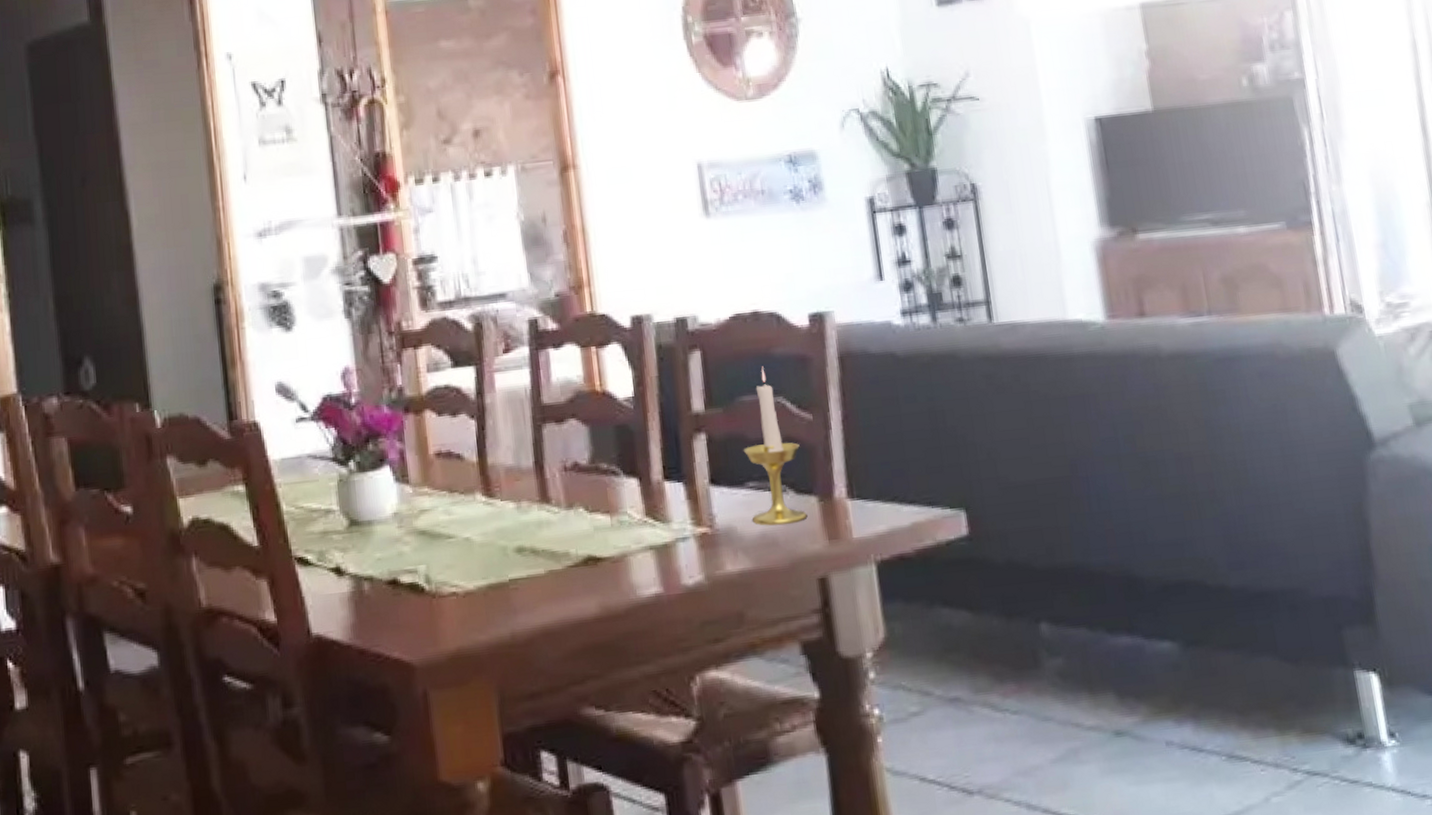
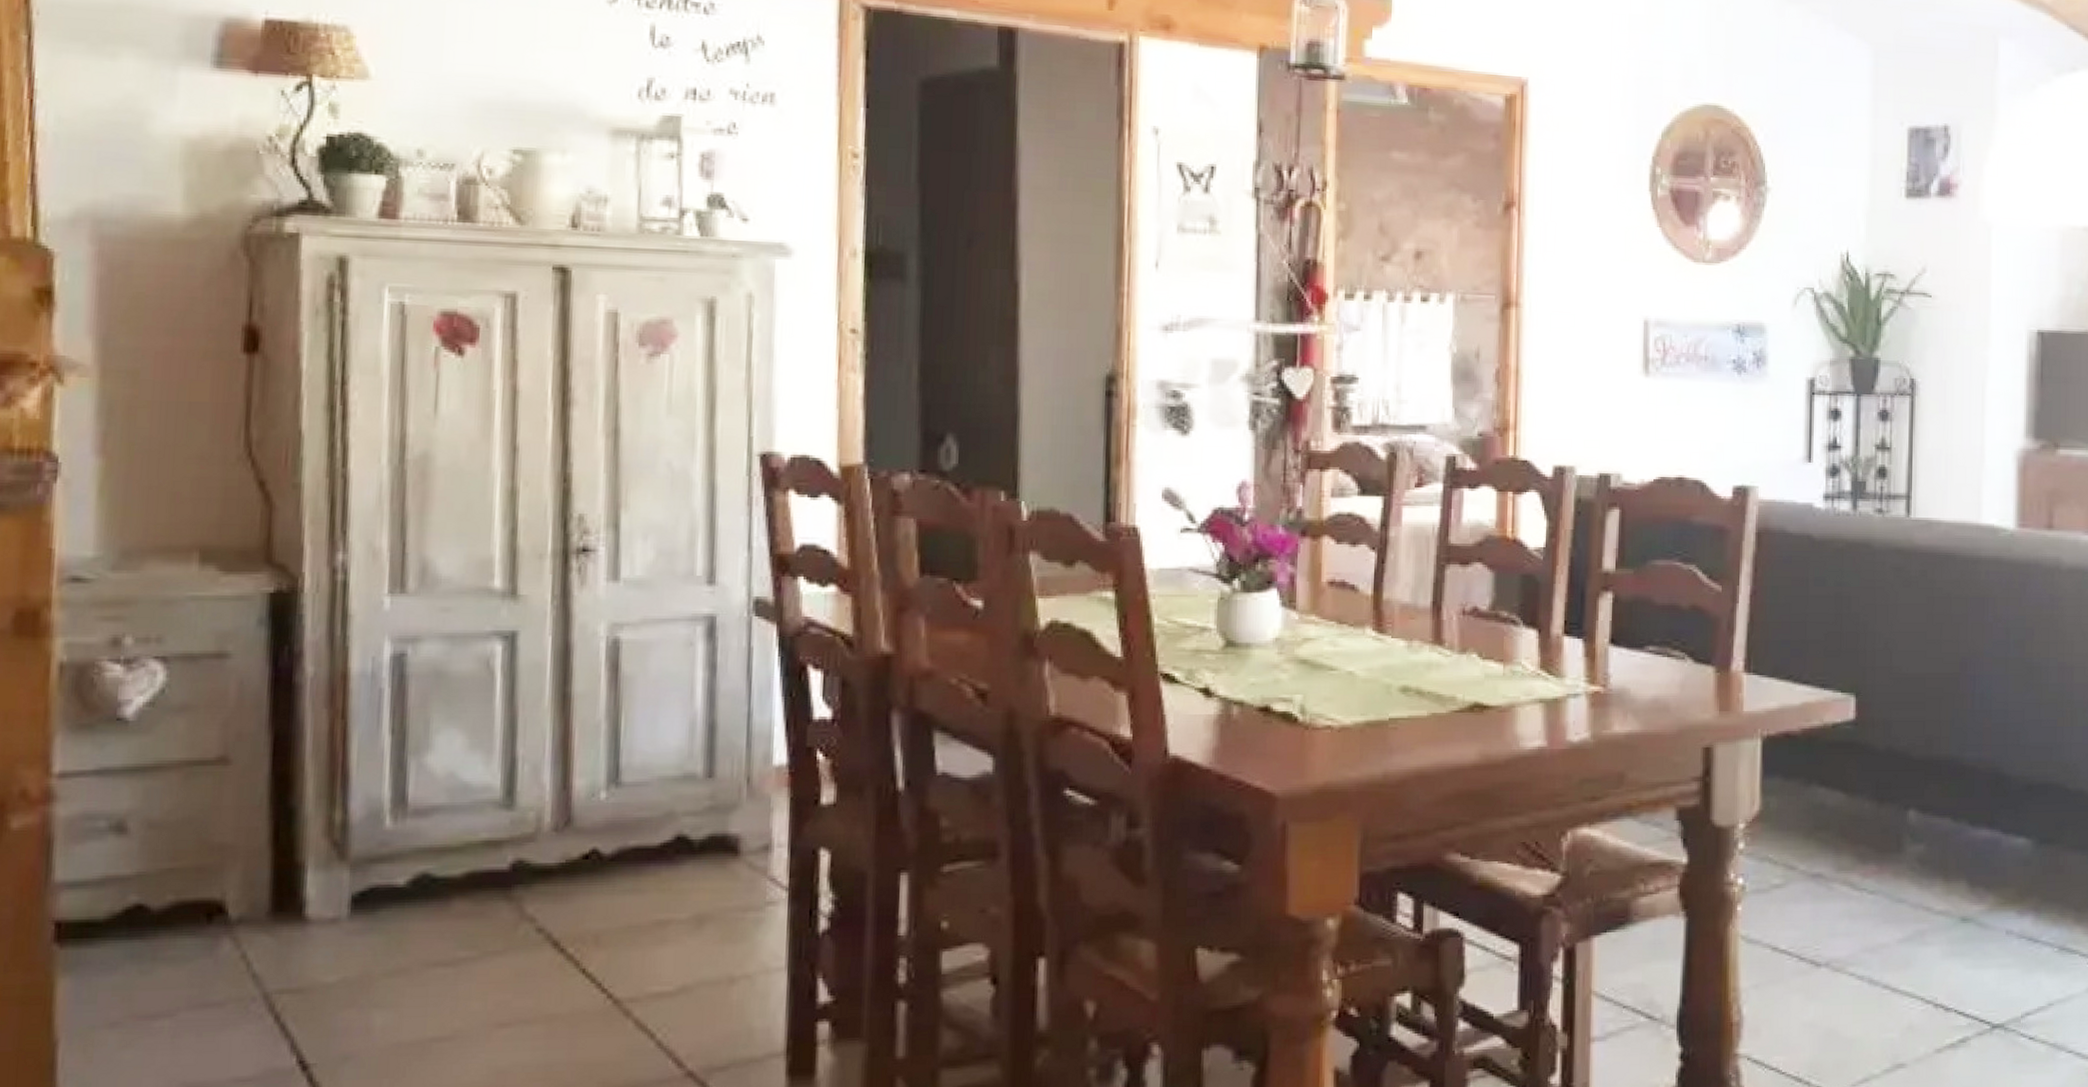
candlestick: present [743,366,808,526] -> none [1647,532,1705,692]

